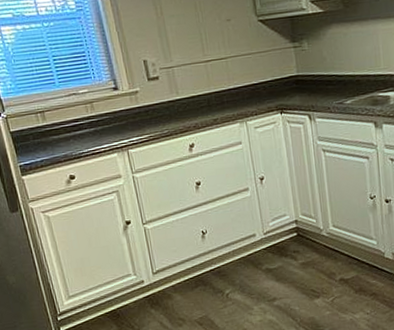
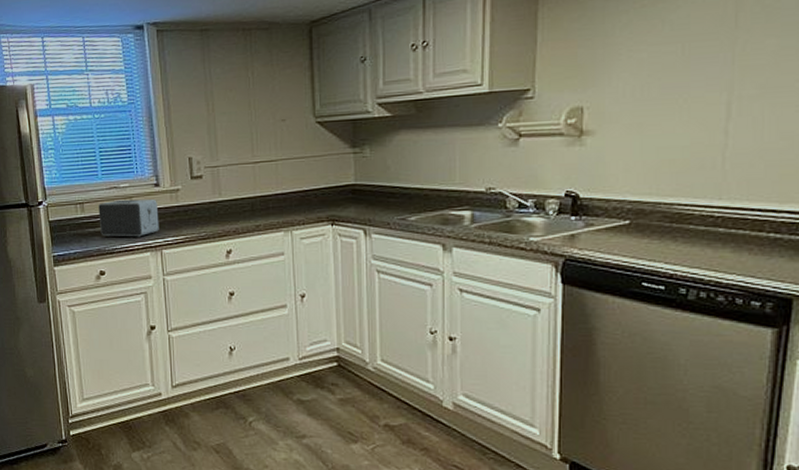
toaster: none [59,103,123,142] -> present [98,199,159,237]

